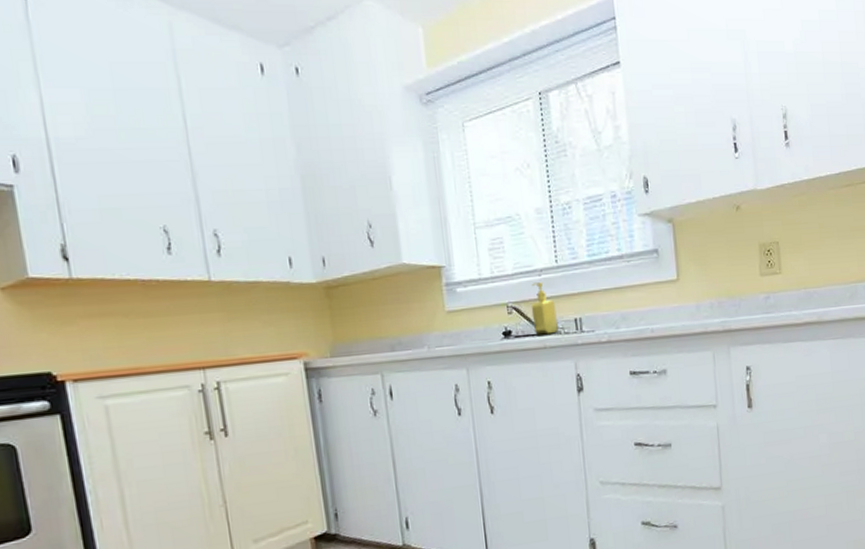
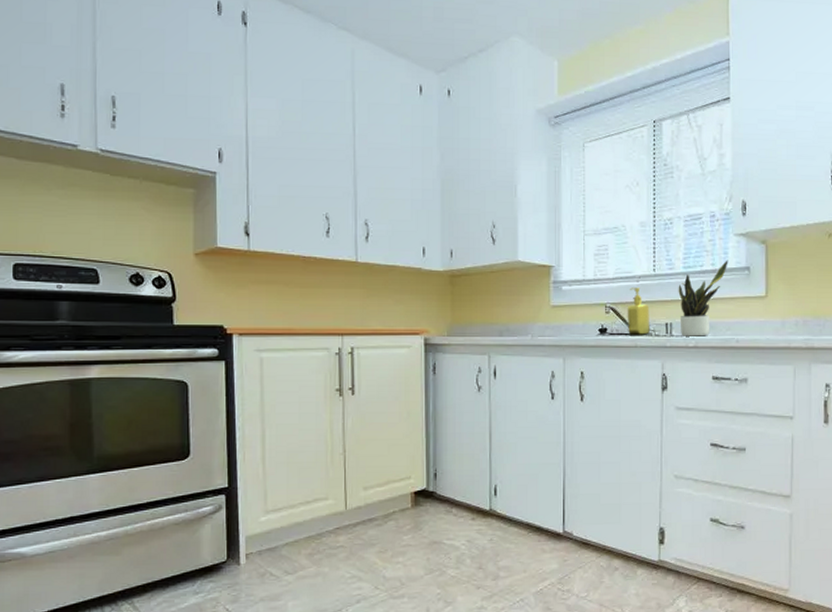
potted plant: none [584,243,635,331] -> present [678,260,728,336]

